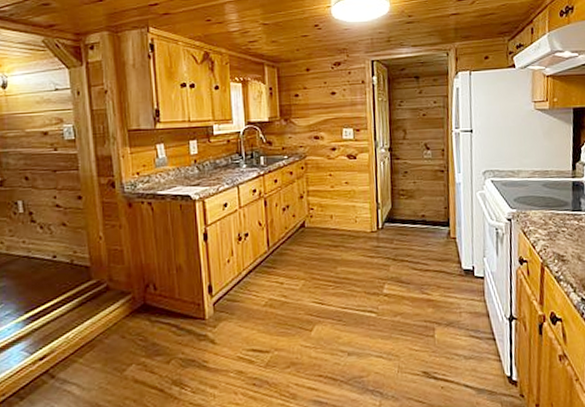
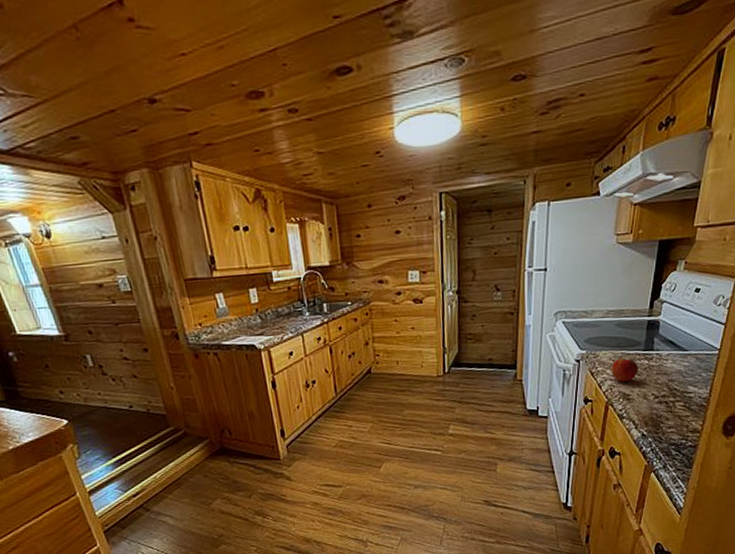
peach: none [542,217,570,242] -> present [611,358,639,382]

